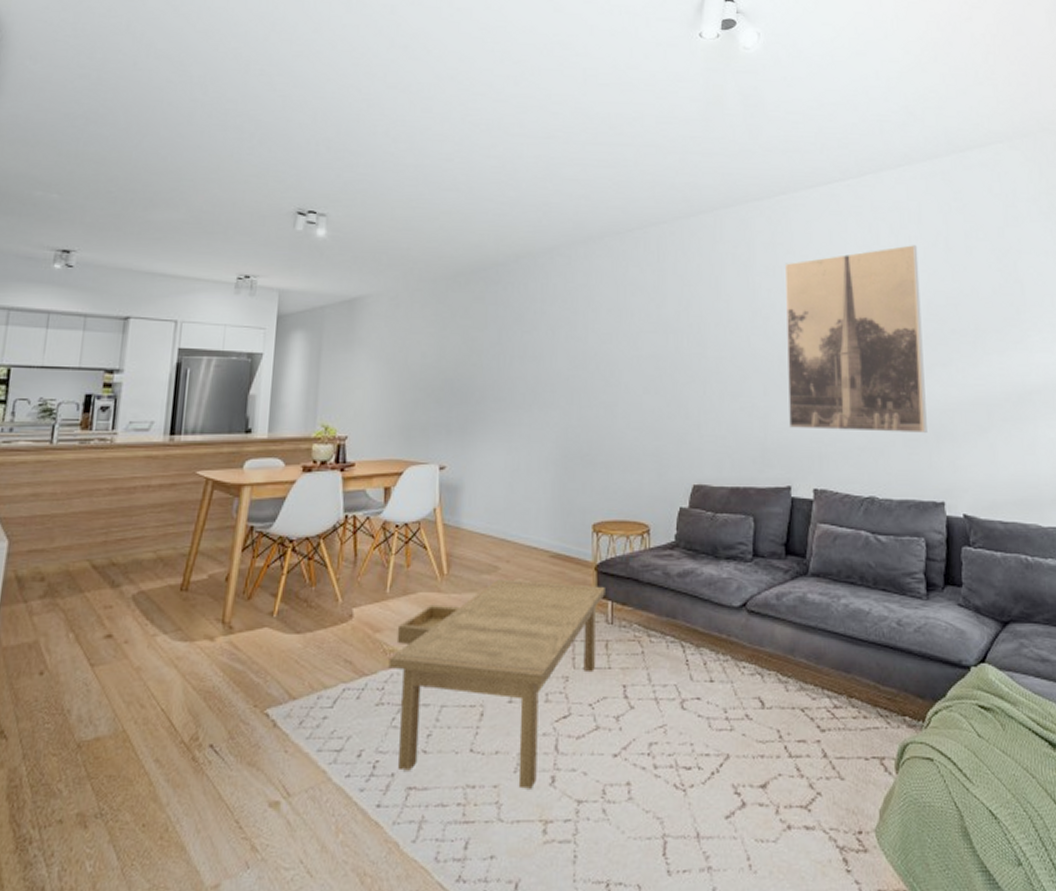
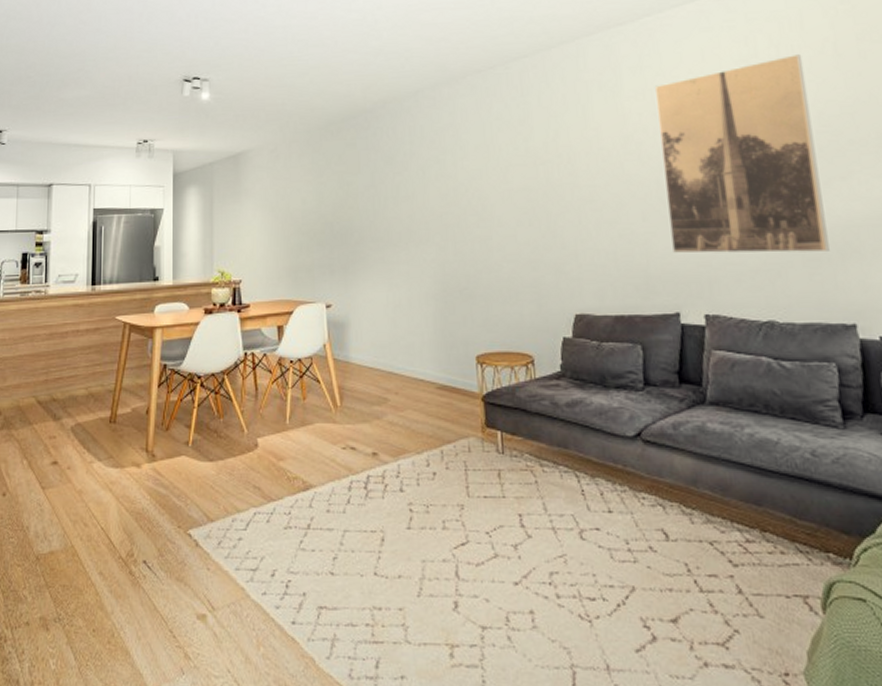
coffee table: present [388,579,605,789] -> none [293,410,494,613]

